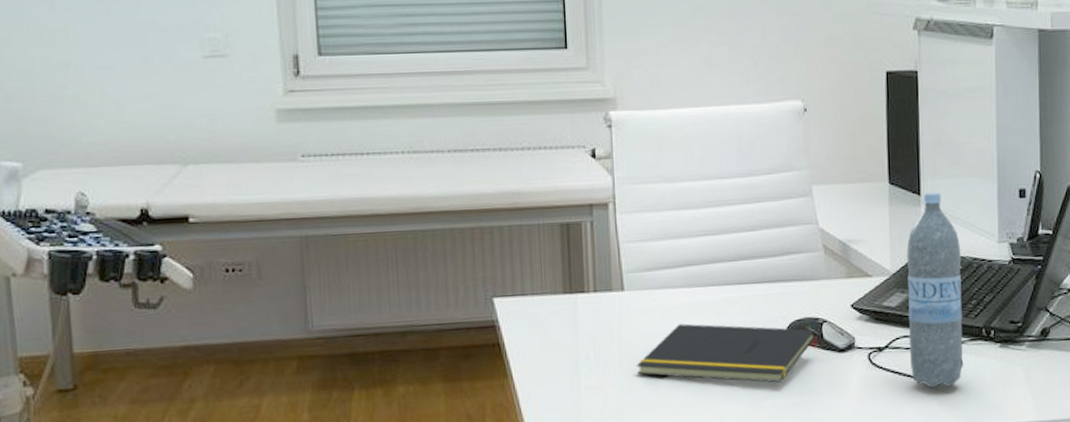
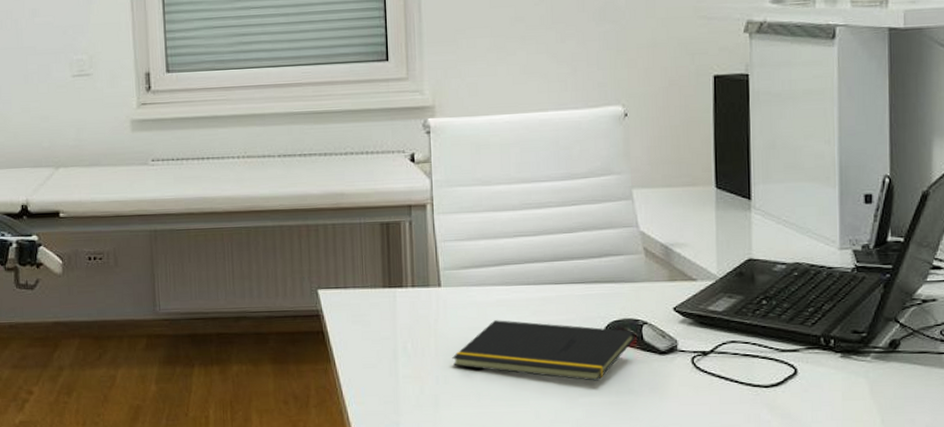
water bottle: present [907,192,963,388] -> none [735,196,798,395]

